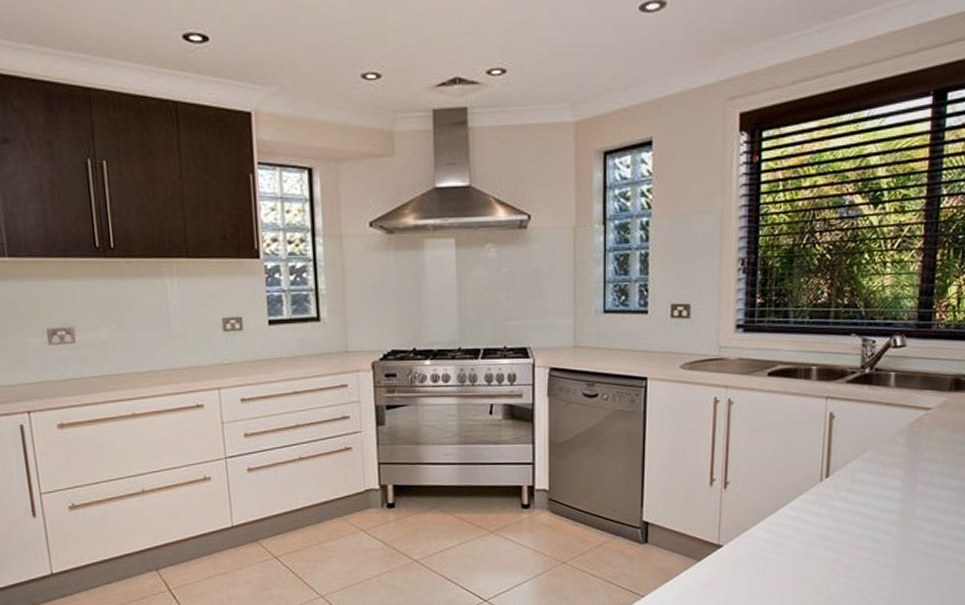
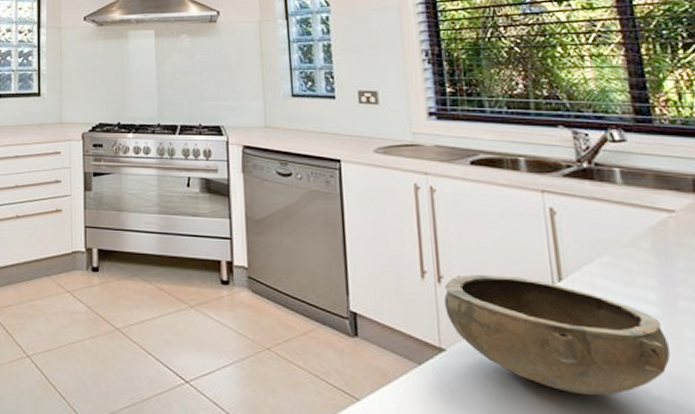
bowl: none [727,477,902,570] -> present [444,274,670,396]

